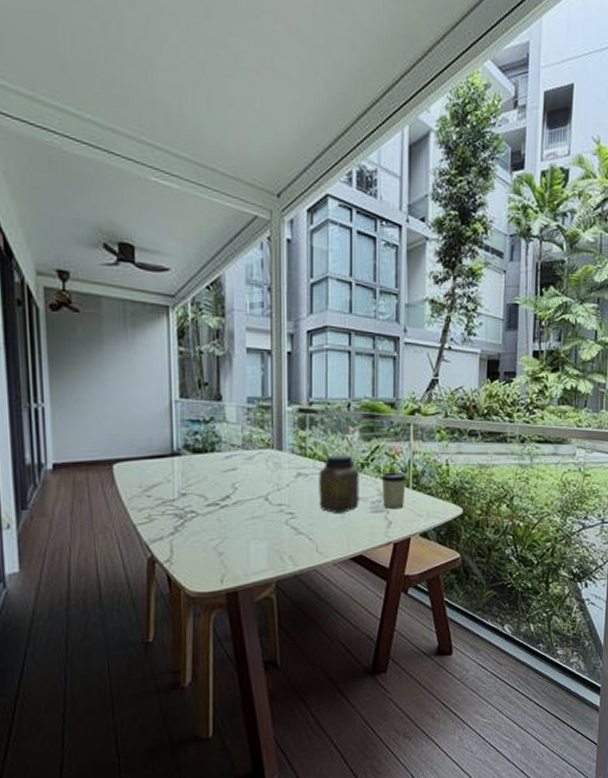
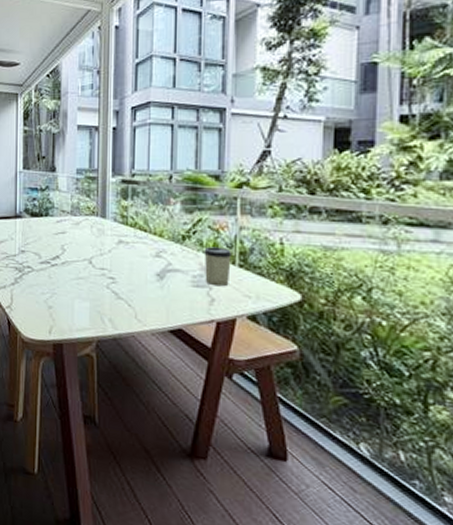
jar: present [319,454,359,513] -> none [139,224,180,283]

